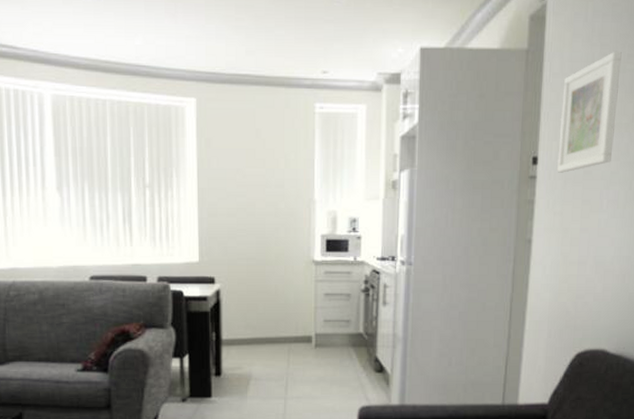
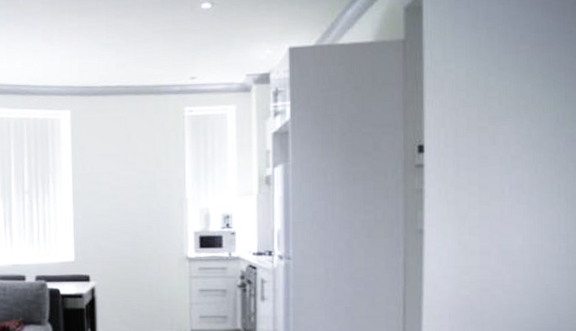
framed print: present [556,51,622,173] -> none [446,32,513,160]

